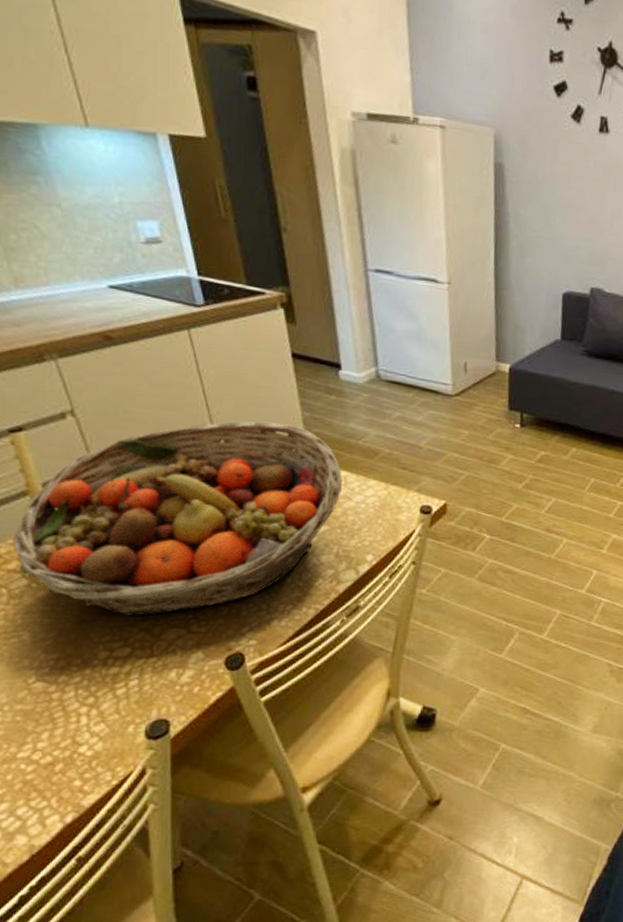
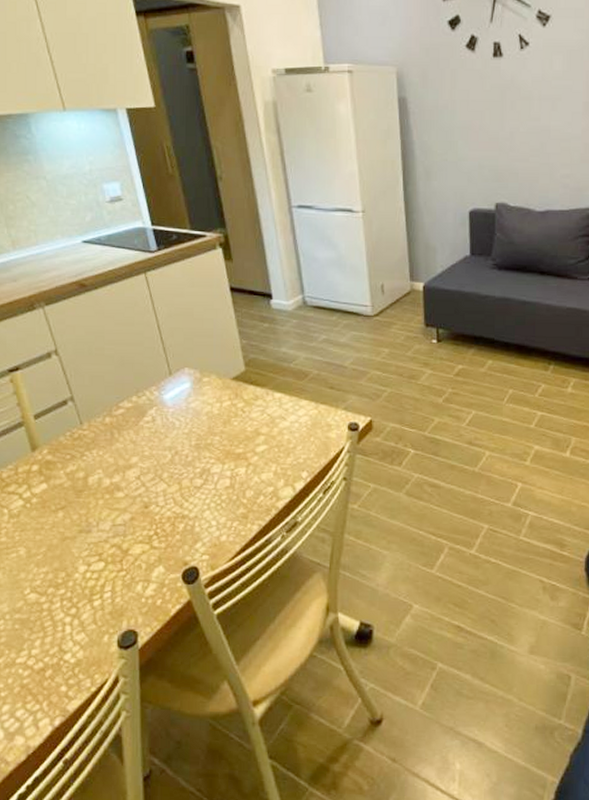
fruit basket: present [12,421,342,616] -> none [11,350,277,533]

